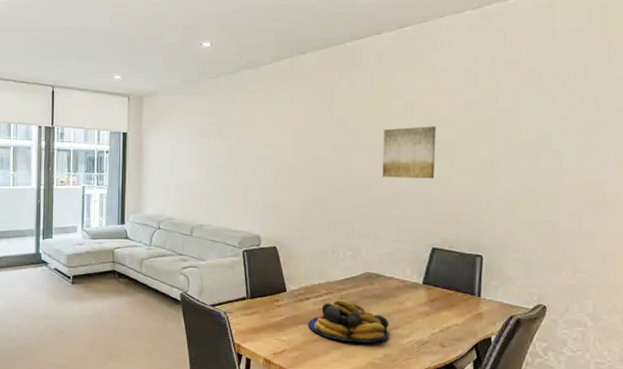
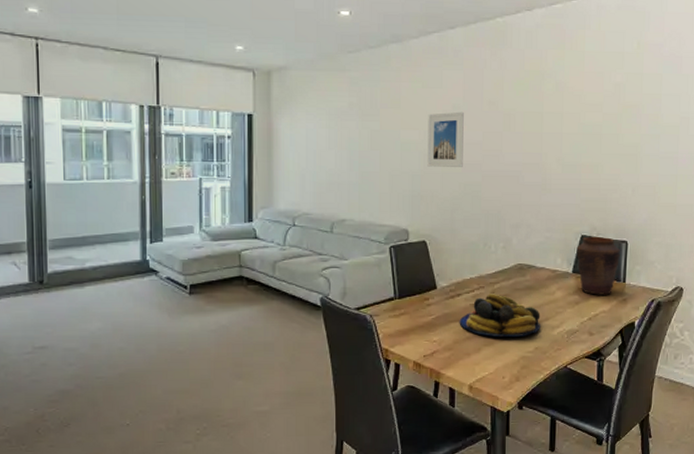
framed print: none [279,129,314,180] -> present [427,111,464,167]
wall art: present [382,126,436,179] -> none [533,110,586,165]
vase: none [427,250,474,308] -> present [576,237,620,295]

